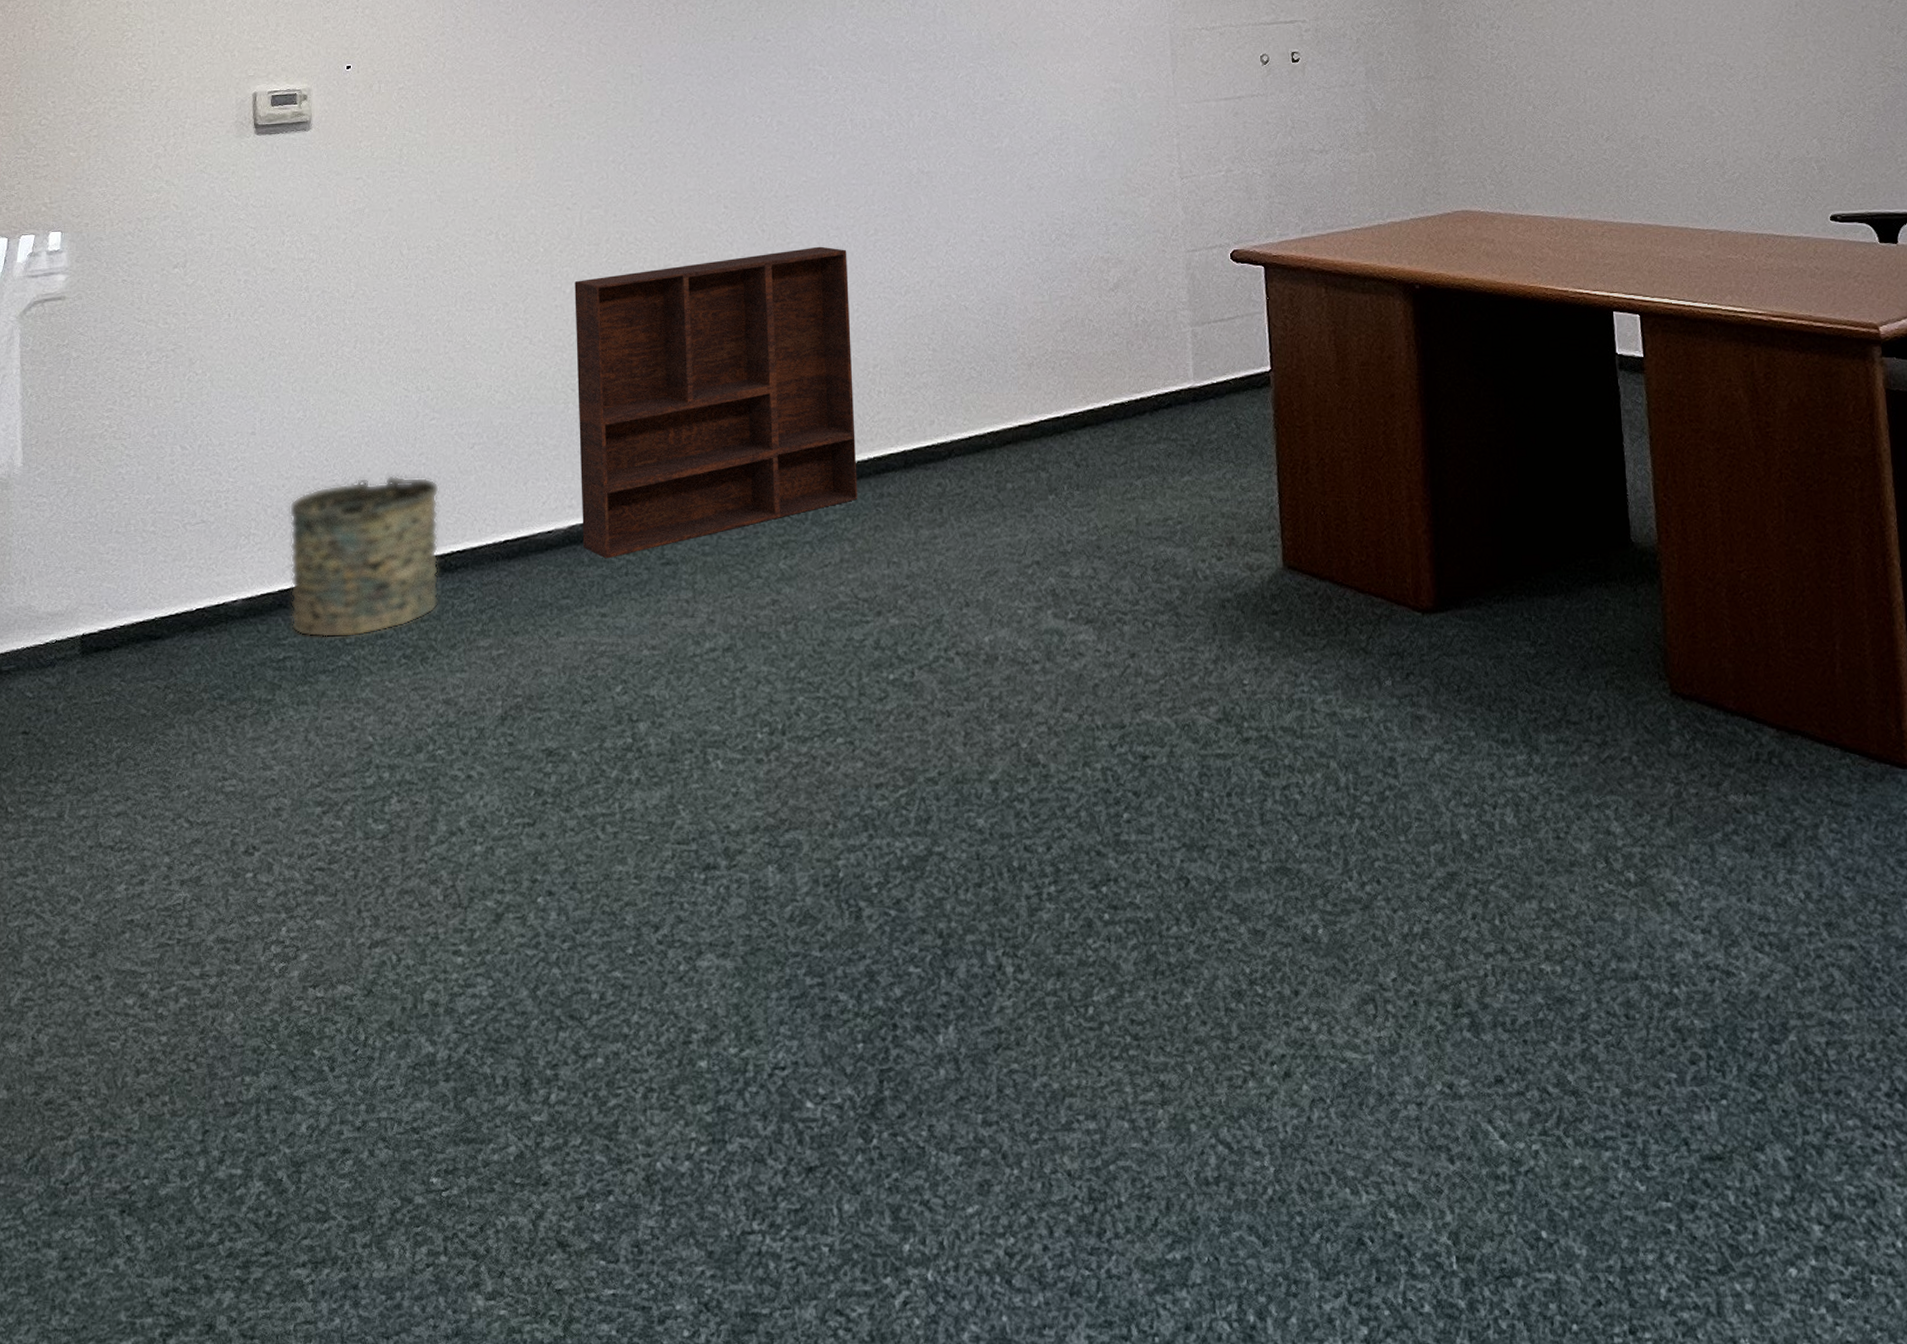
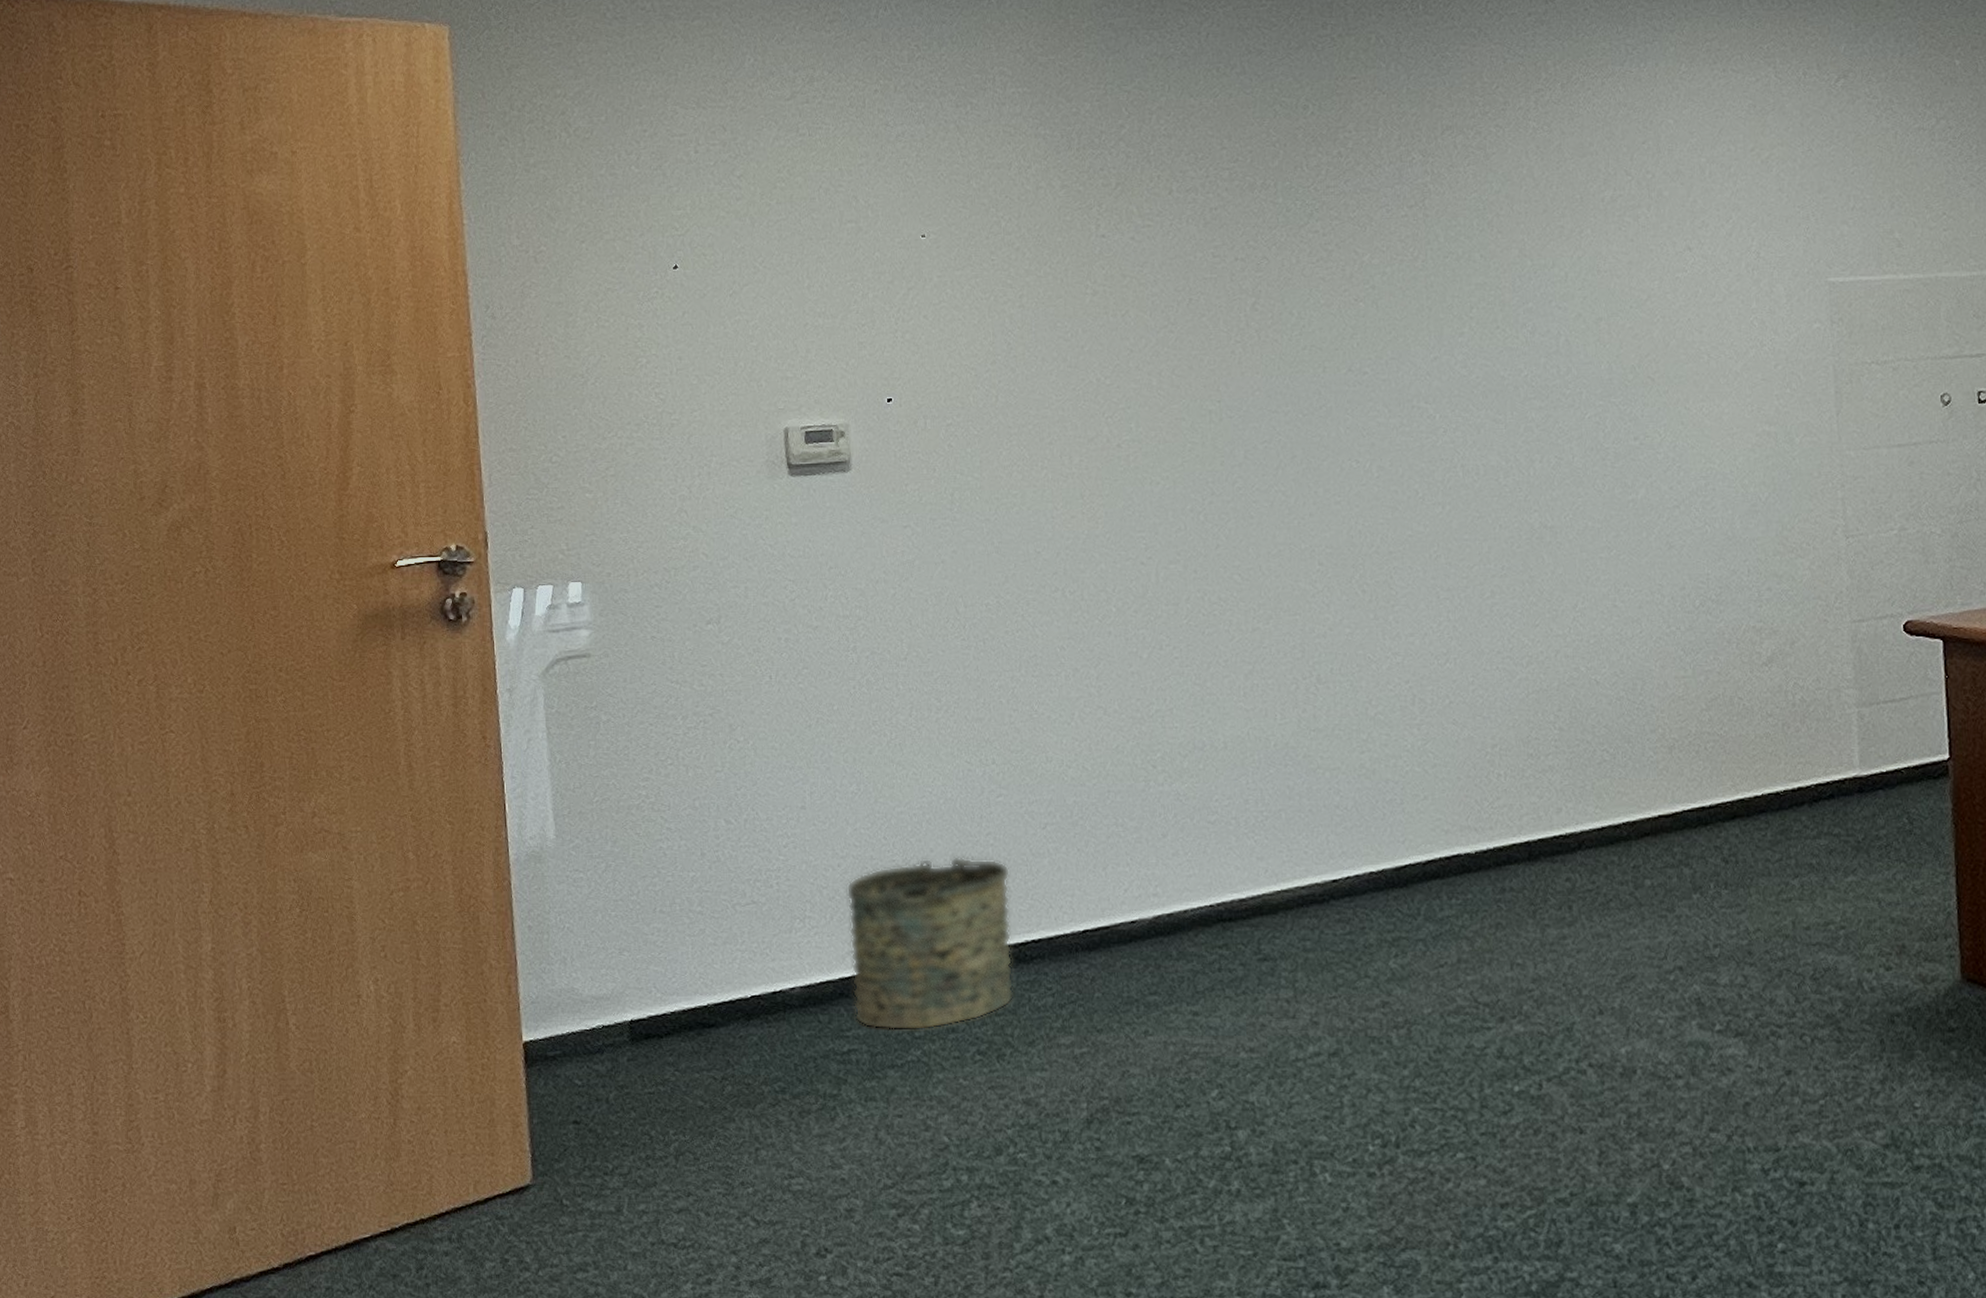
shelving unit: present [574,246,858,559] -> none [1152,610,1476,953]

